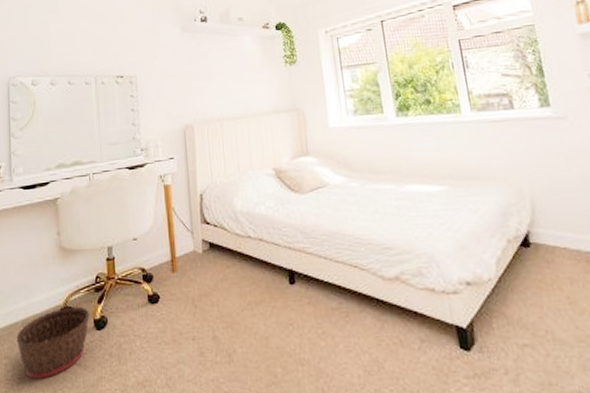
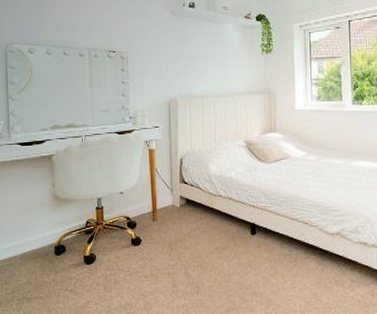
basket: present [16,306,90,379] -> none [15,245,80,301]

